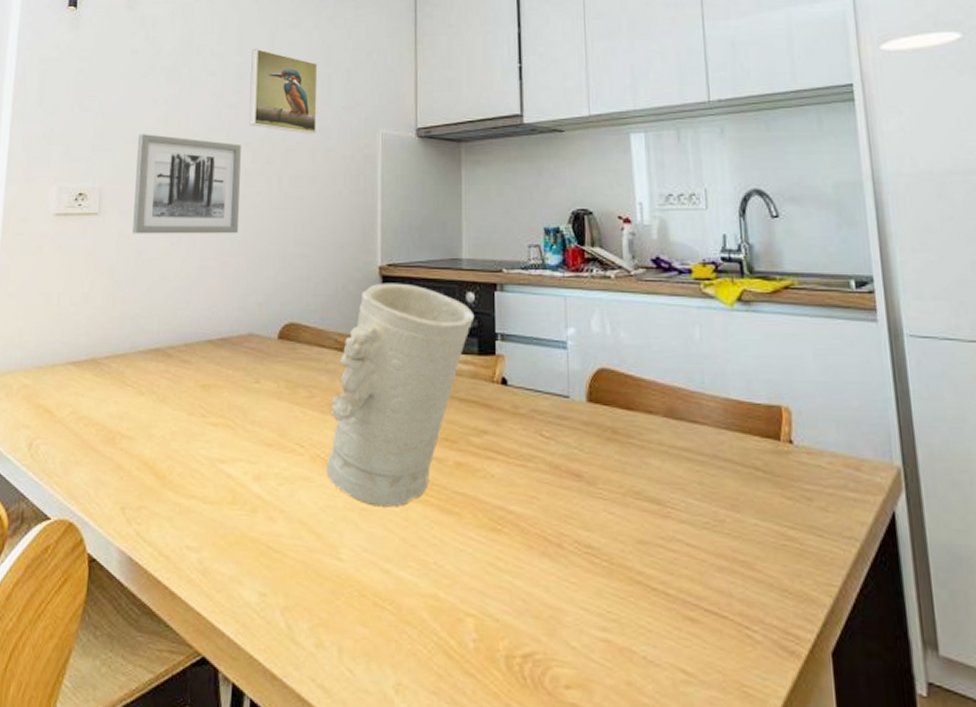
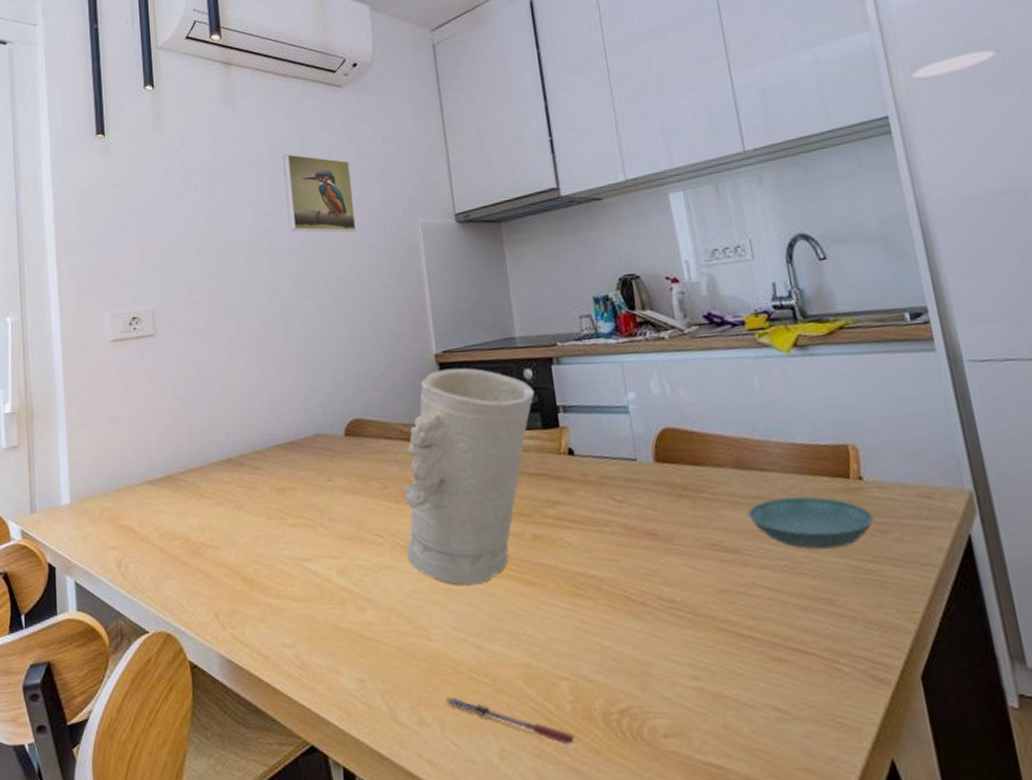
wall art: present [132,134,241,234] -> none [182,250,293,351]
pen: none [347,621,475,686] -> present [446,697,576,746]
saucer: none [675,453,800,511] -> present [748,496,874,550]

